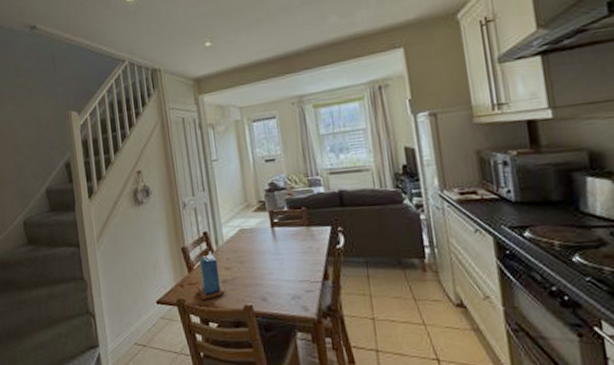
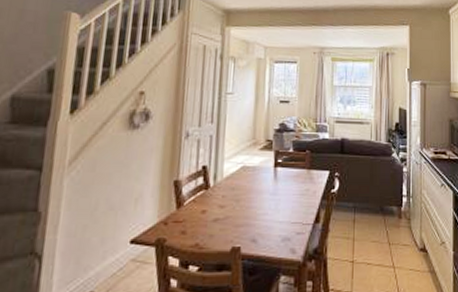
candle: present [197,251,226,300] -> none [183,187,215,240]

